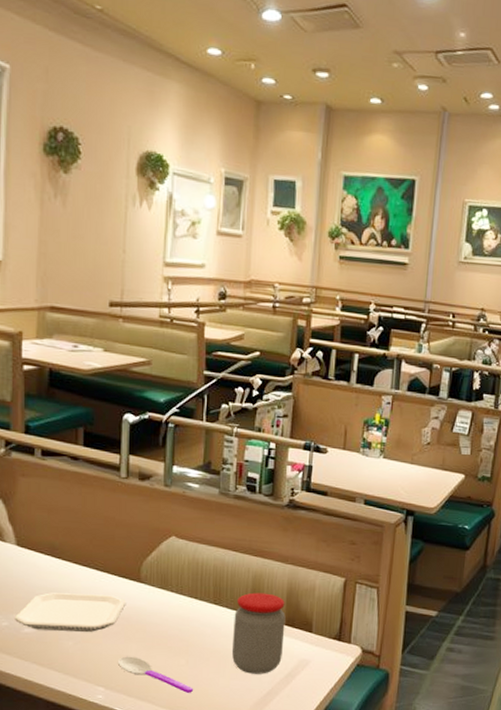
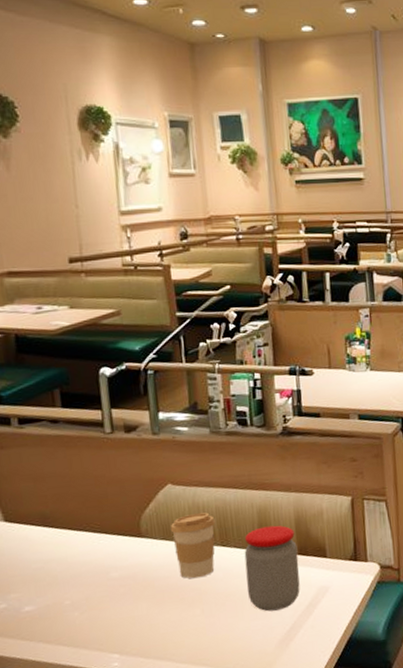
plate: present [15,592,126,632] -> none [13,555,130,607]
spoon: present [118,656,194,693] -> none [130,615,214,644]
coffee cup: none [168,568,211,630] -> present [170,512,215,579]

